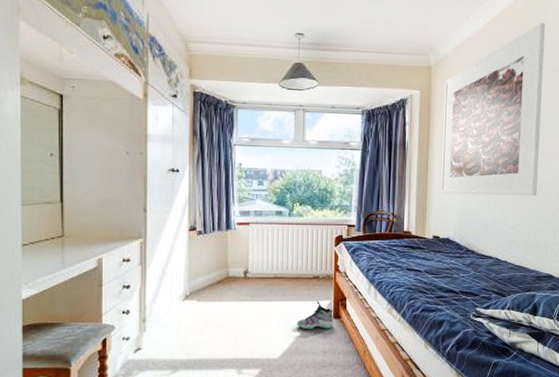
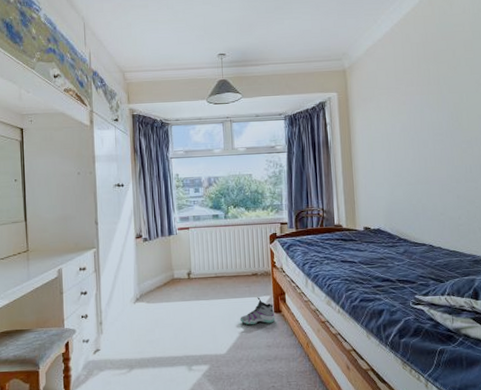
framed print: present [441,22,545,196] -> none [361,17,464,187]

